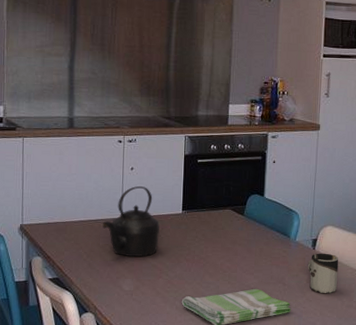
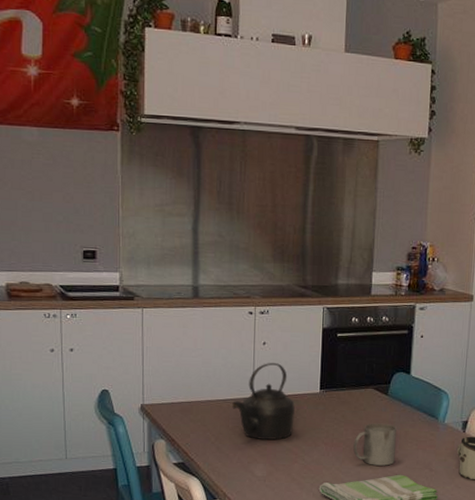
mug: none [213,241,252,281] -> present [353,423,397,466]

